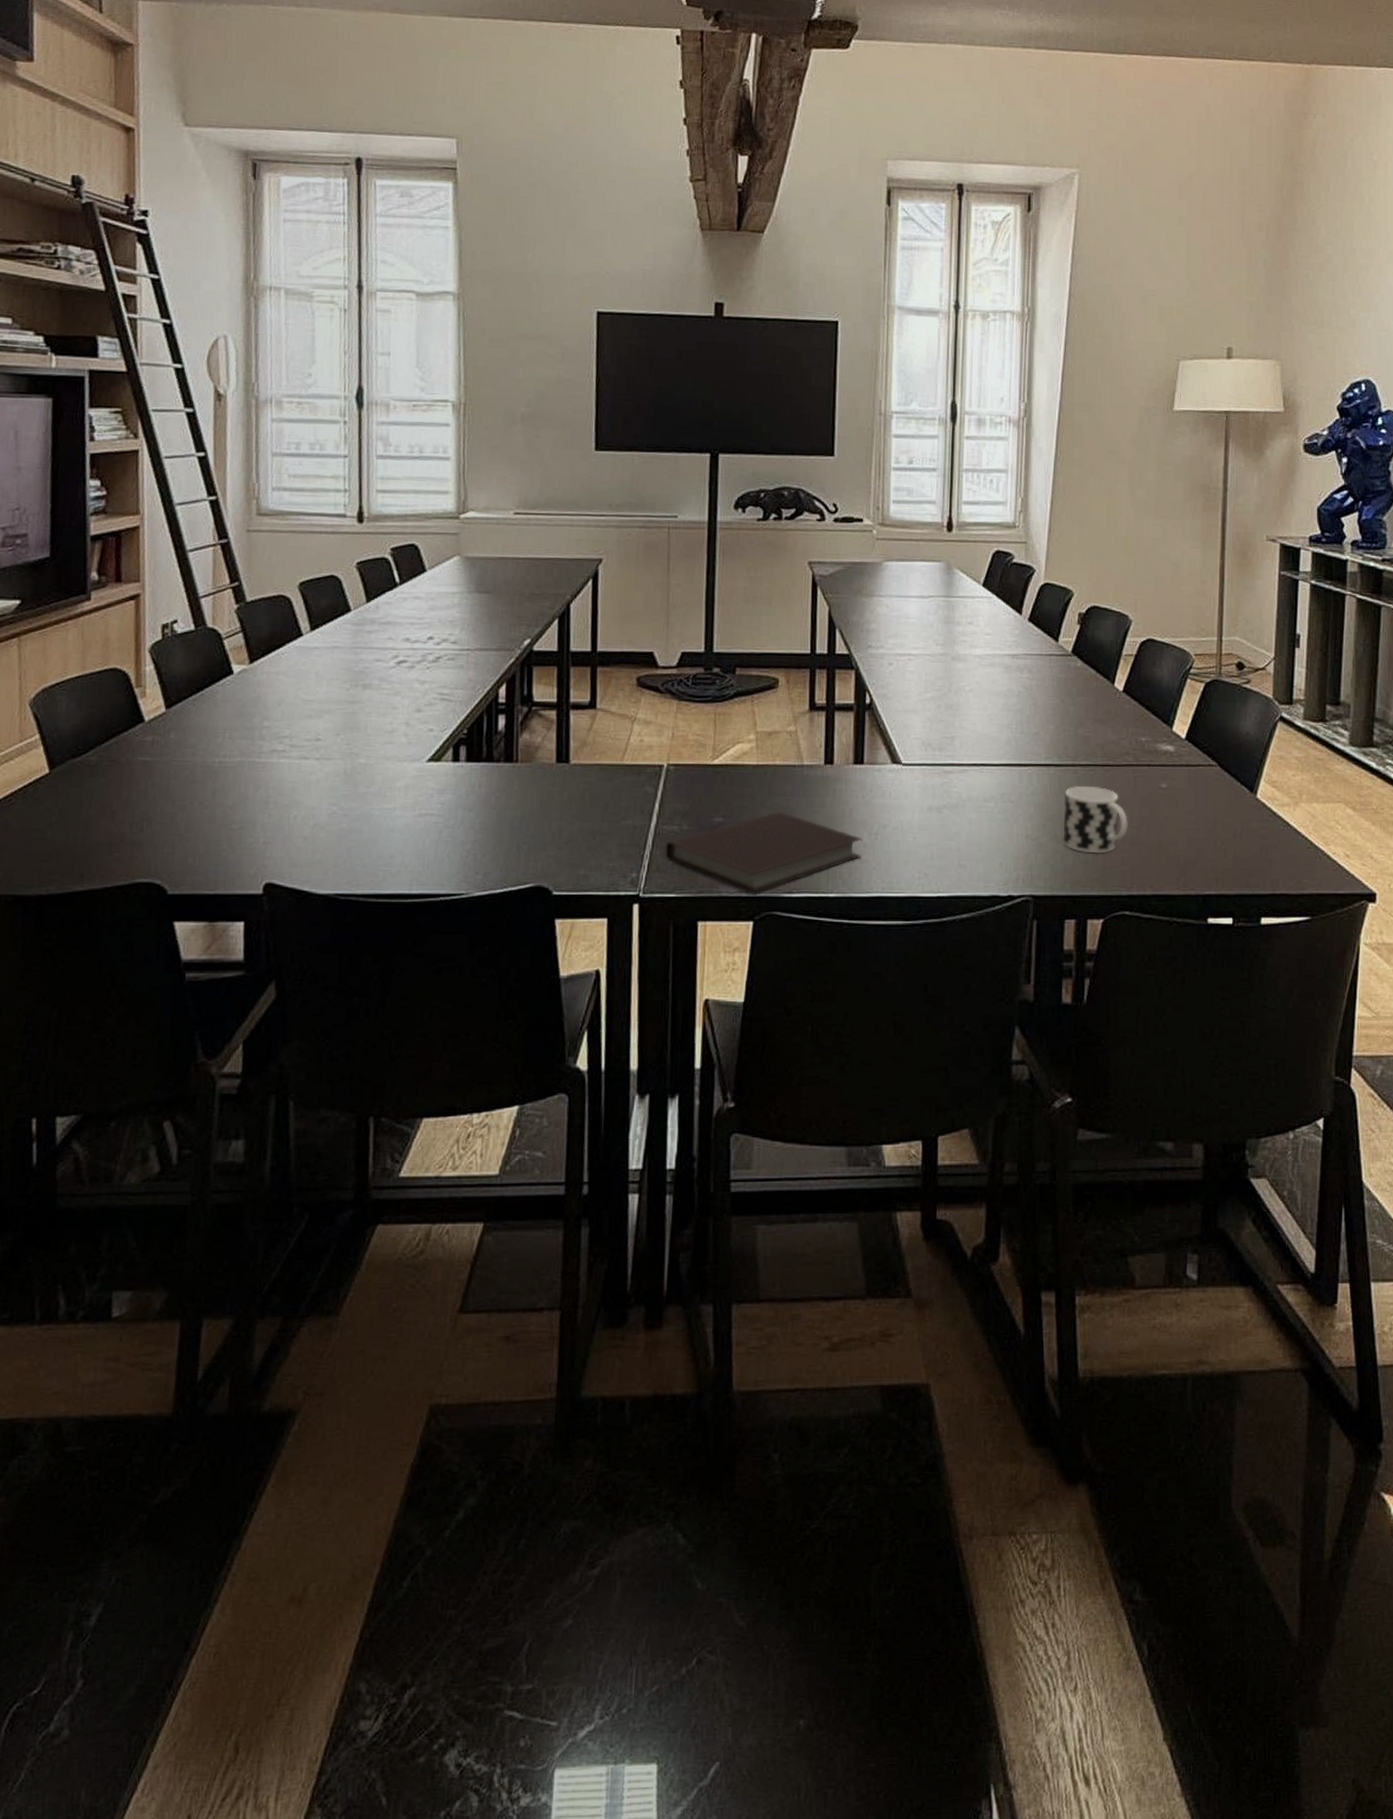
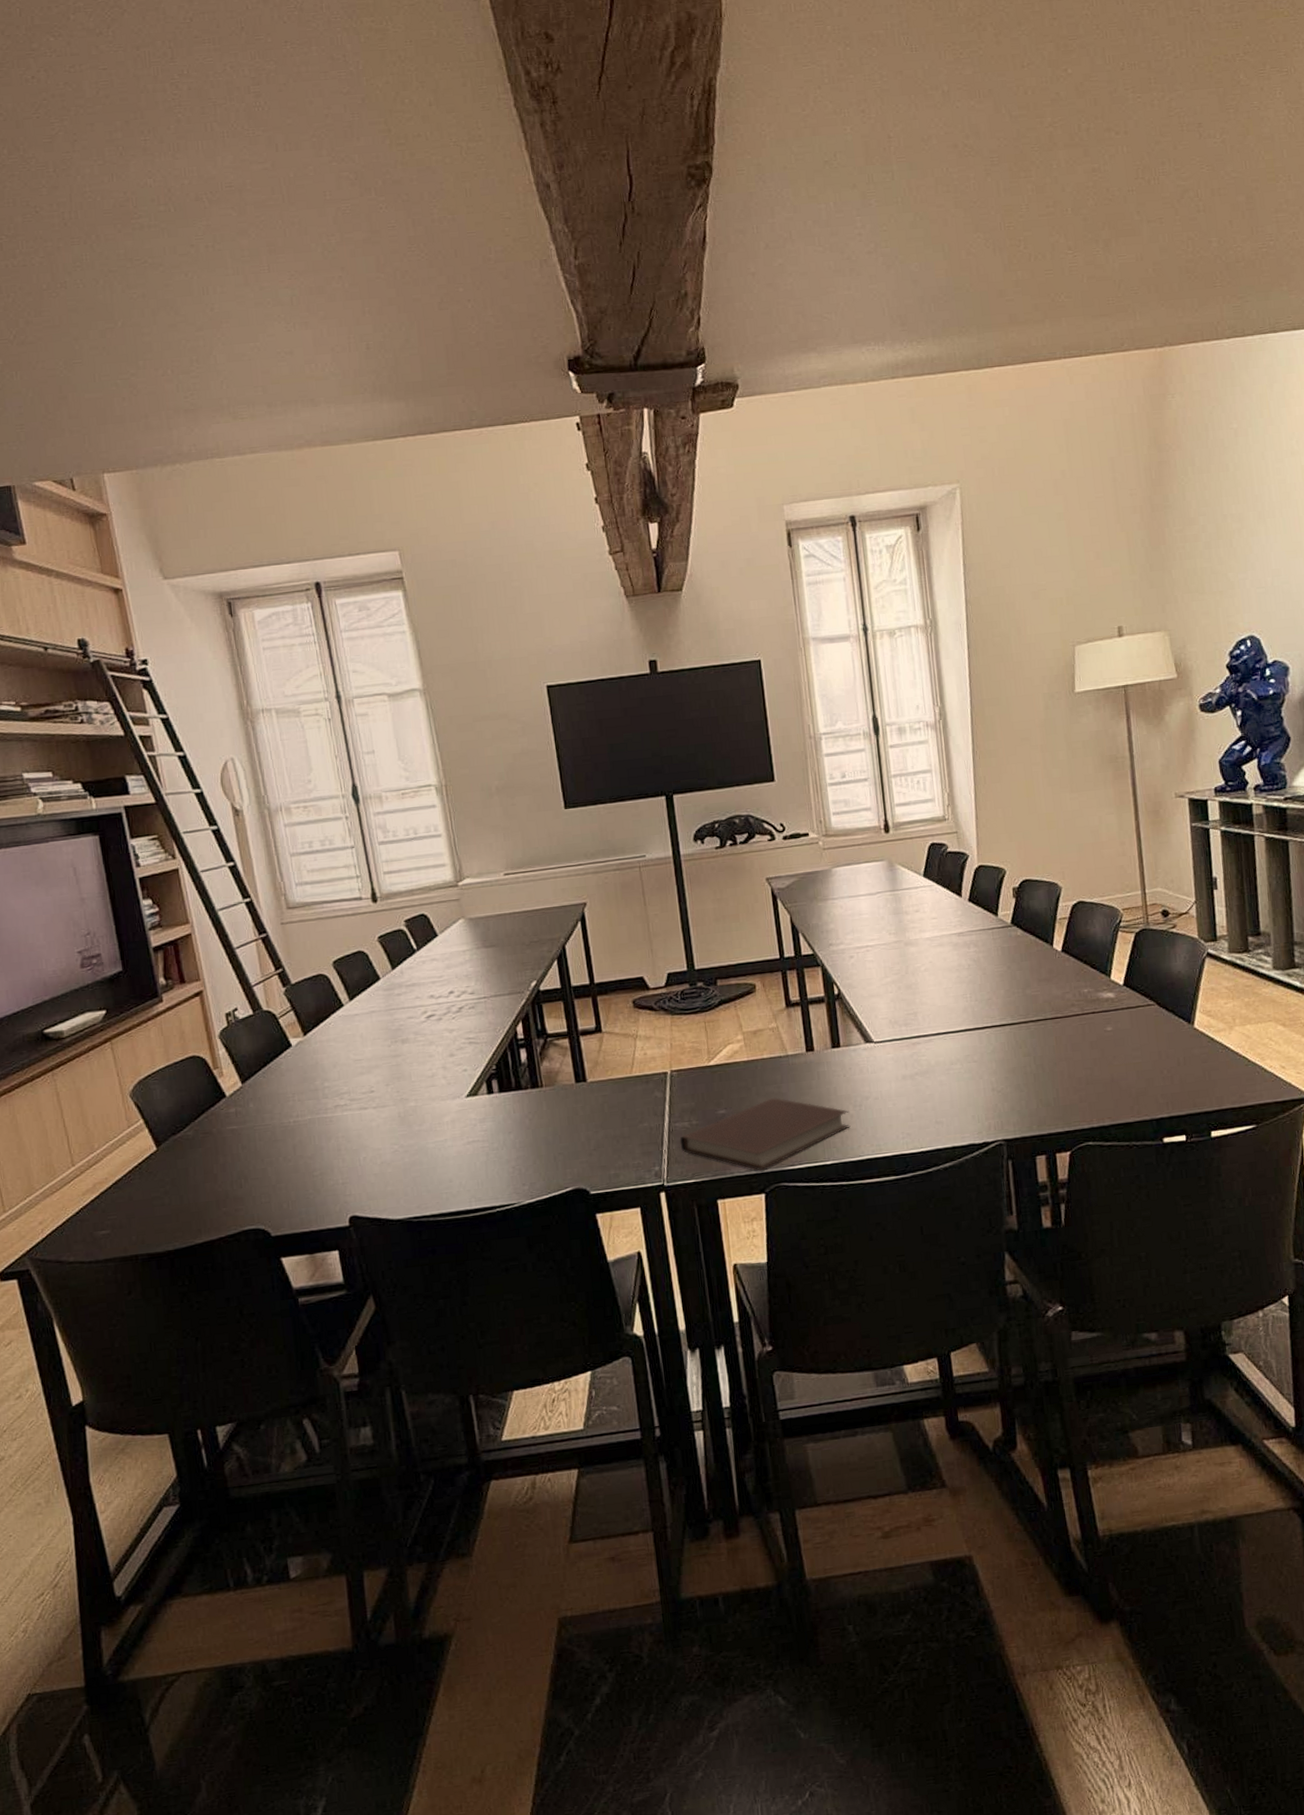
cup: present [1062,785,1128,854] -> none [1021,1038,1082,1097]

